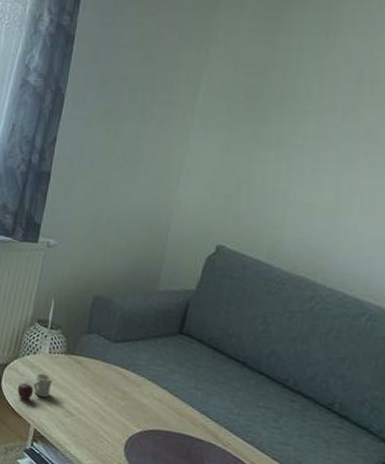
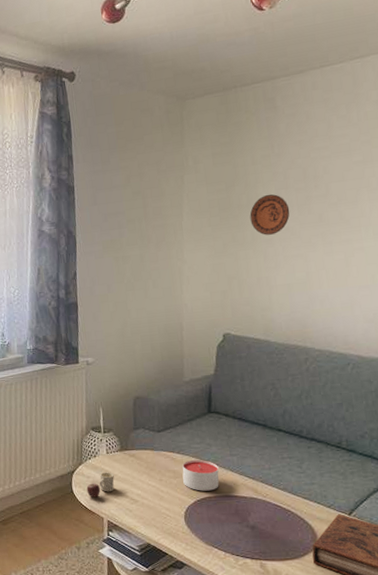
candle: none [132,383,177,424] -> present [182,459,219,491]
decorative plate: none [279,90,332,140] -> present [249,194,290,235]

